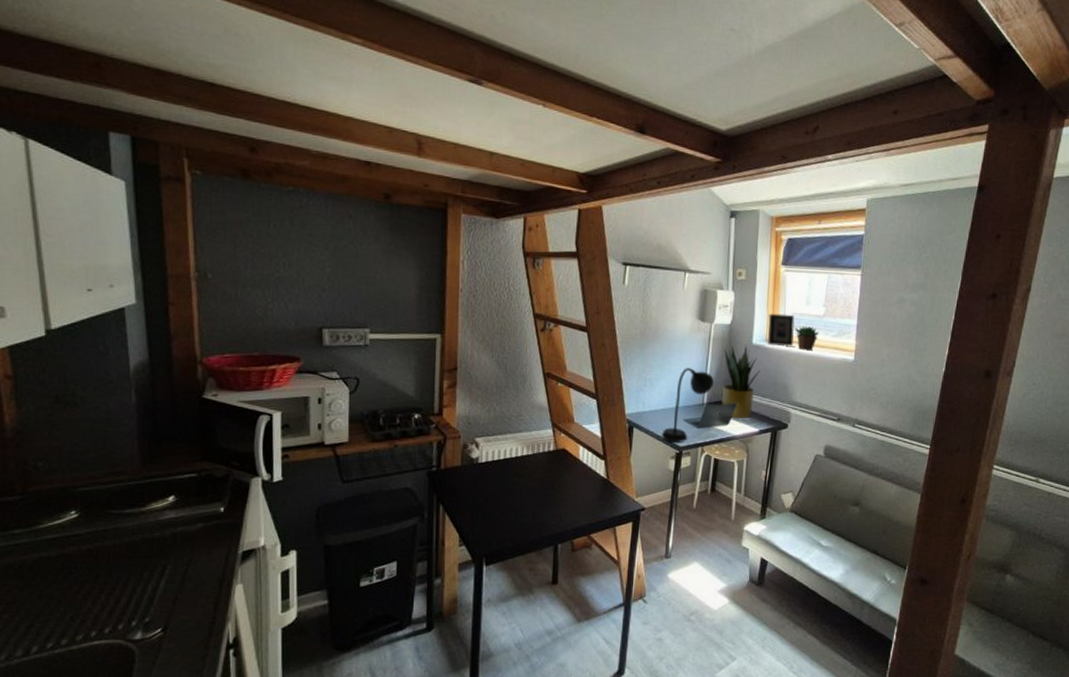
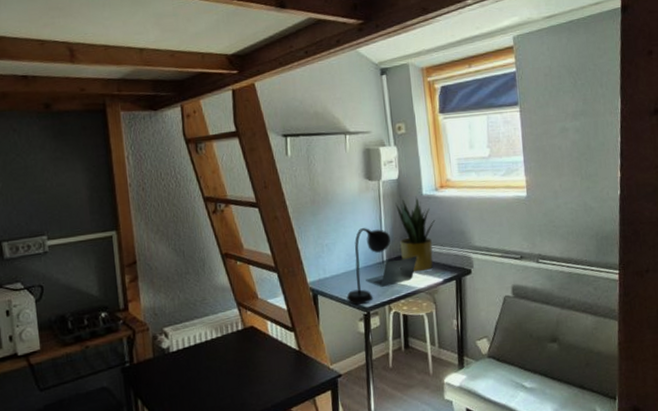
picture frame: present [767,313,795,347] -> none [434,160,463,195]
succulent plant: present [795,326,820,351] -> none [463,169,488,194]

